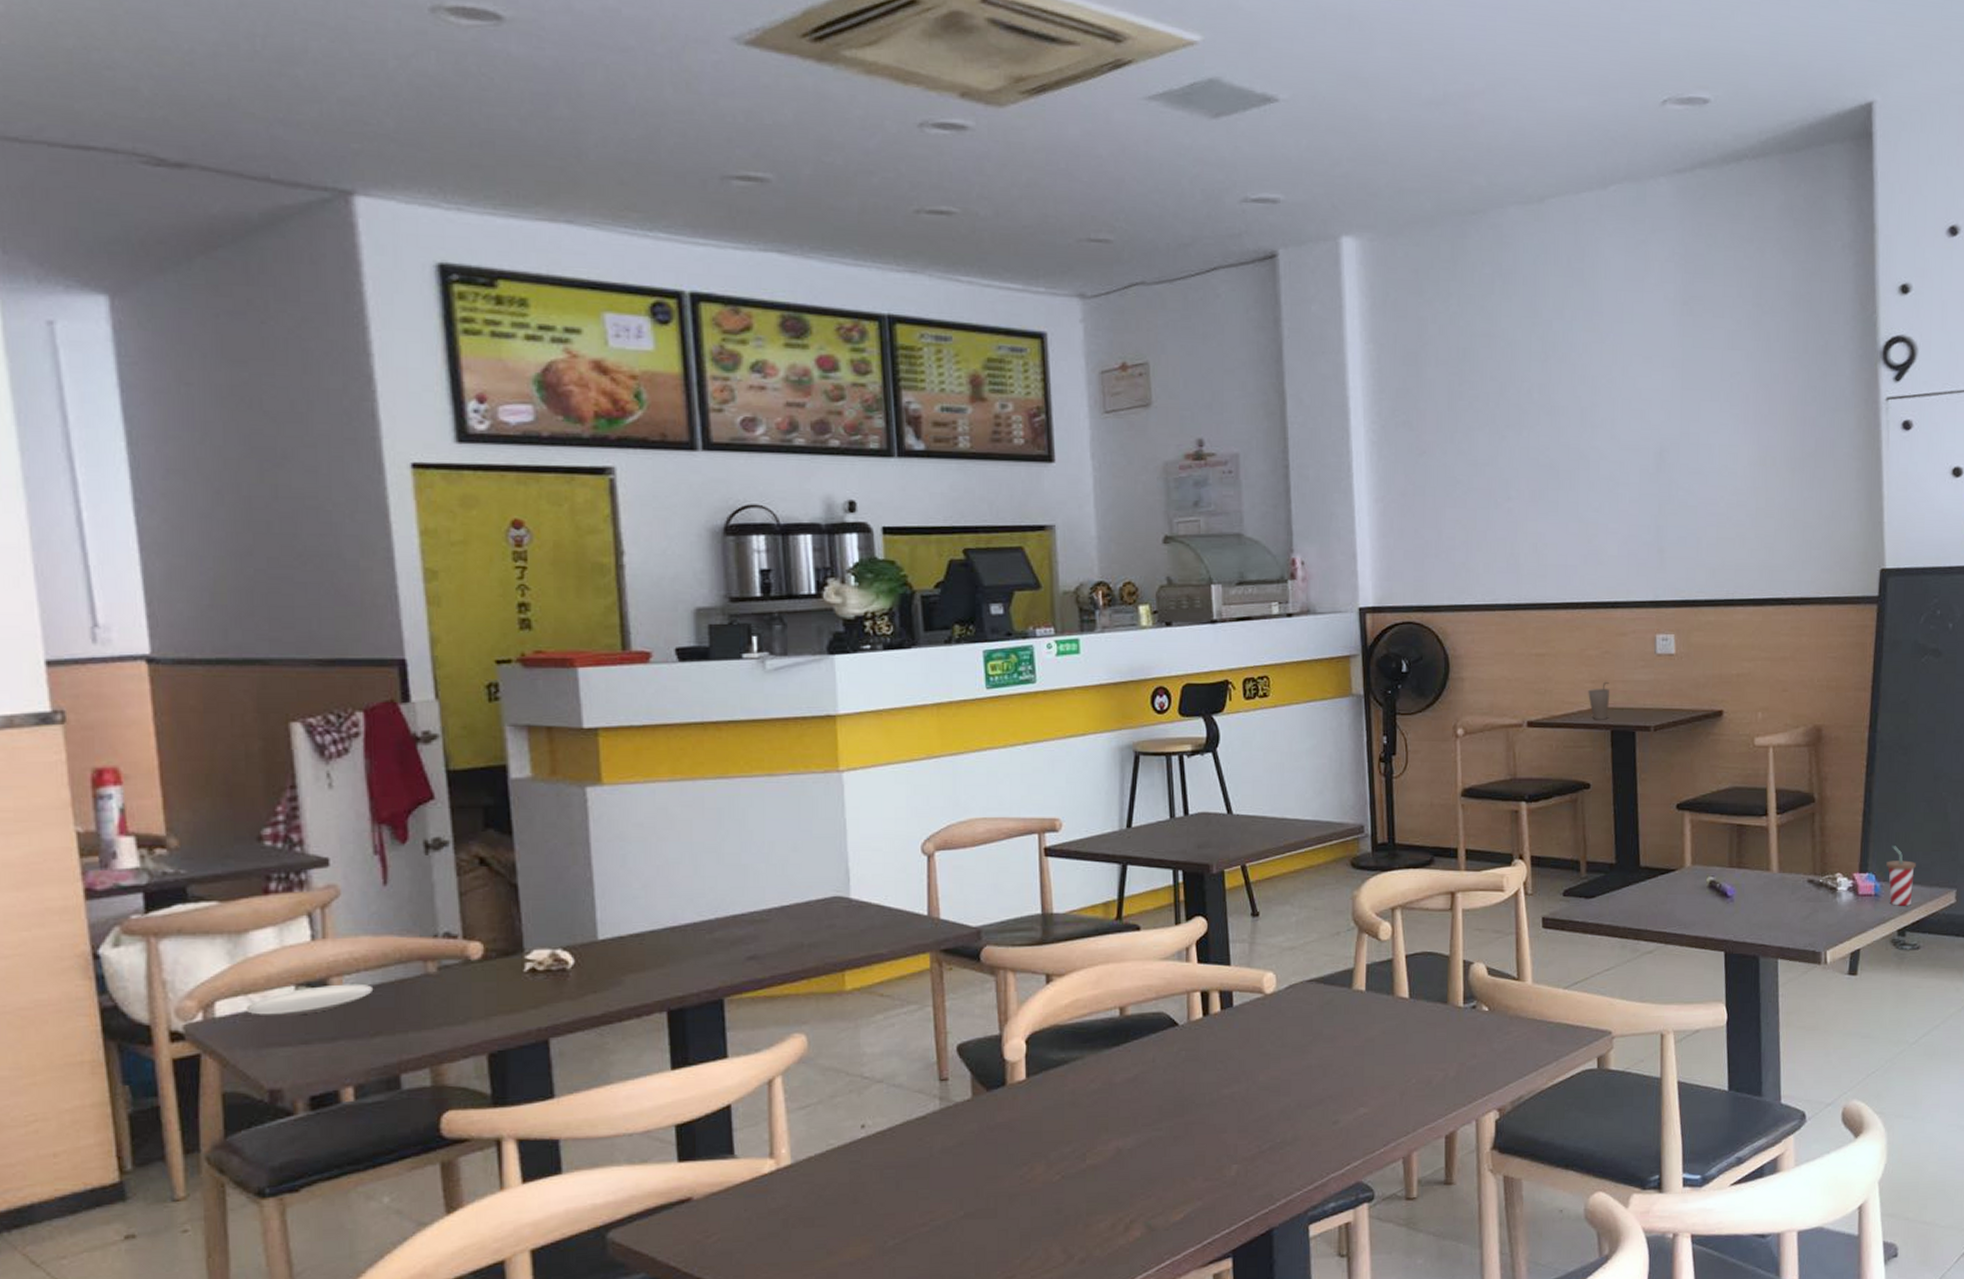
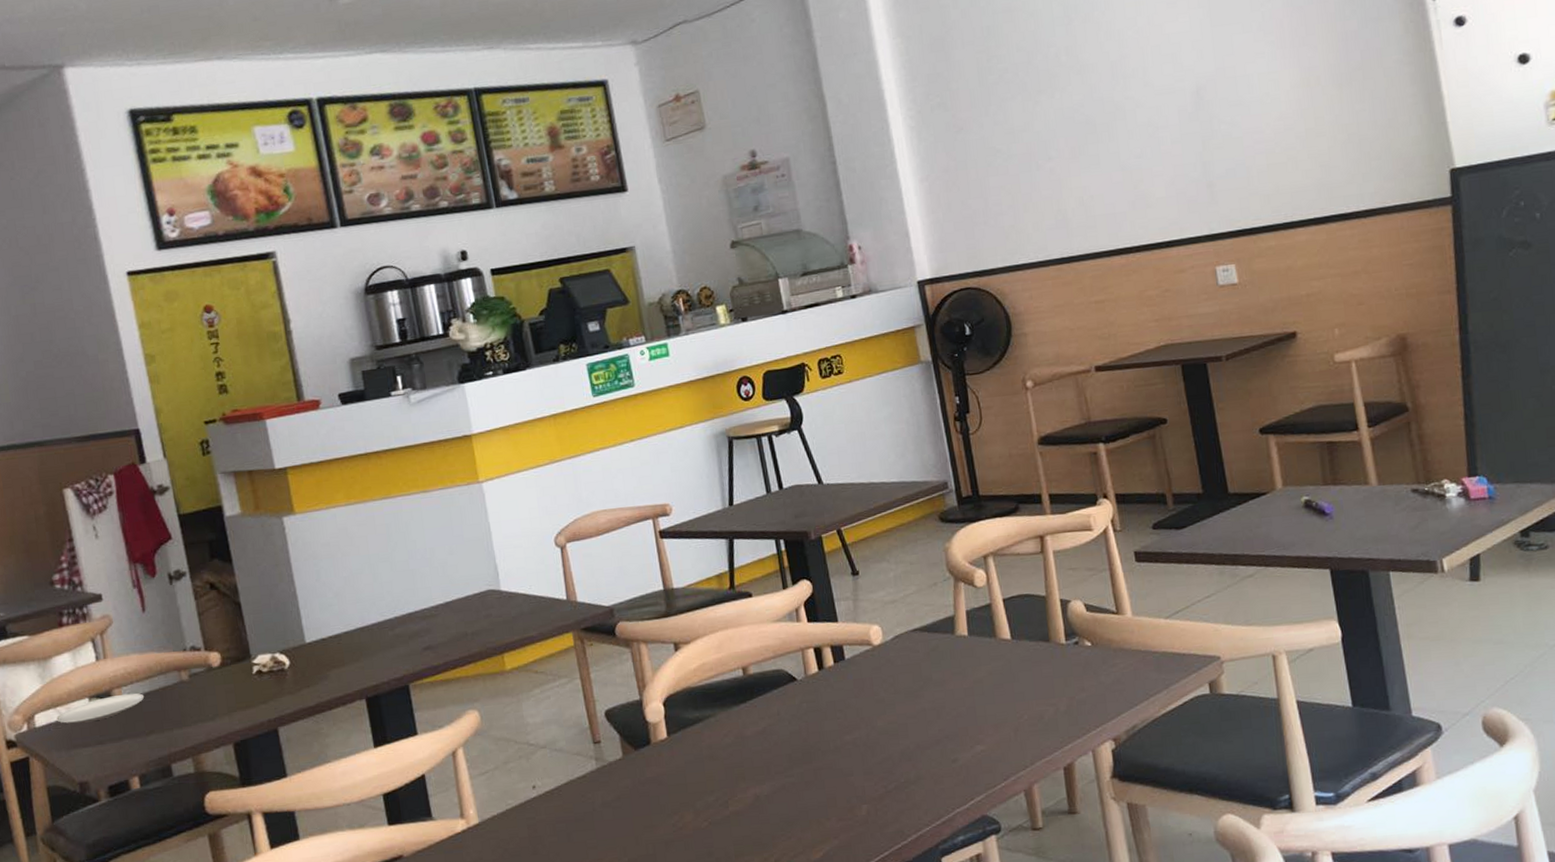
cup: present [1588,681,1610,721] -> none [1153,318,1176,358]
beverage cup: present [1886,845,1916,906] -> none [1497,444,1532,507]

